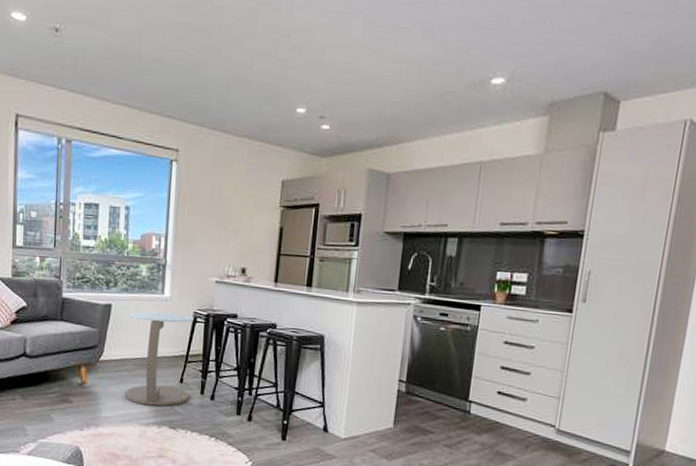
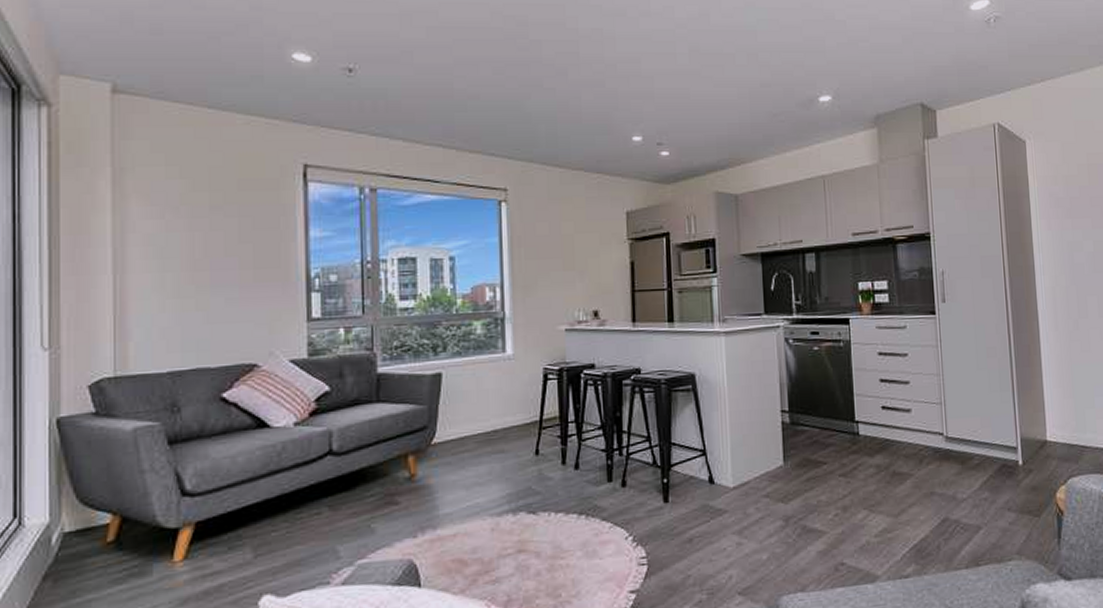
side table: present [124,311,194,406] -> none [464,372,549,491]

